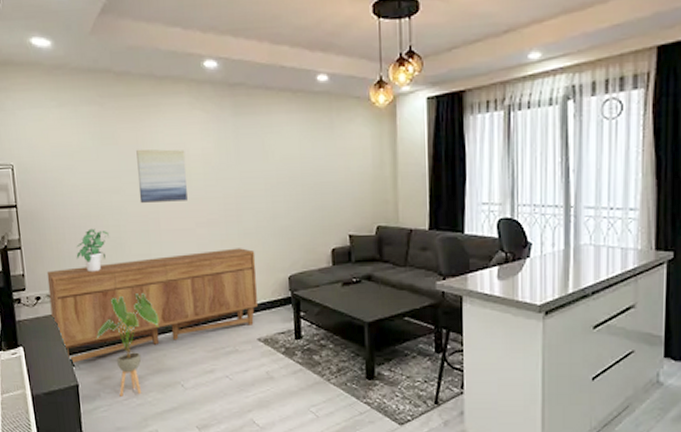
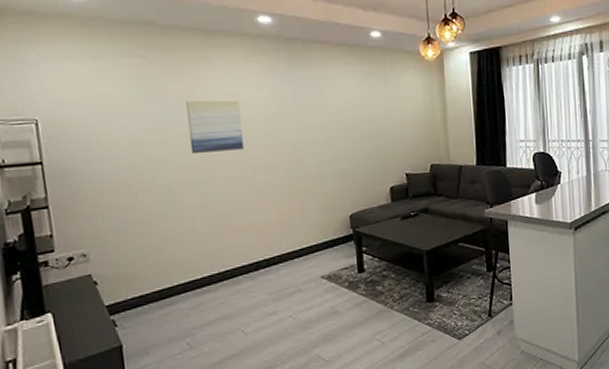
sideboard: present [46,248,258,363] -> none [81,191,320,324]
potted plant: present [76,228,109,273] -> none [117,181,156,227]
house plant: present [96,292,159,397] -> none [142,242,216,351]

